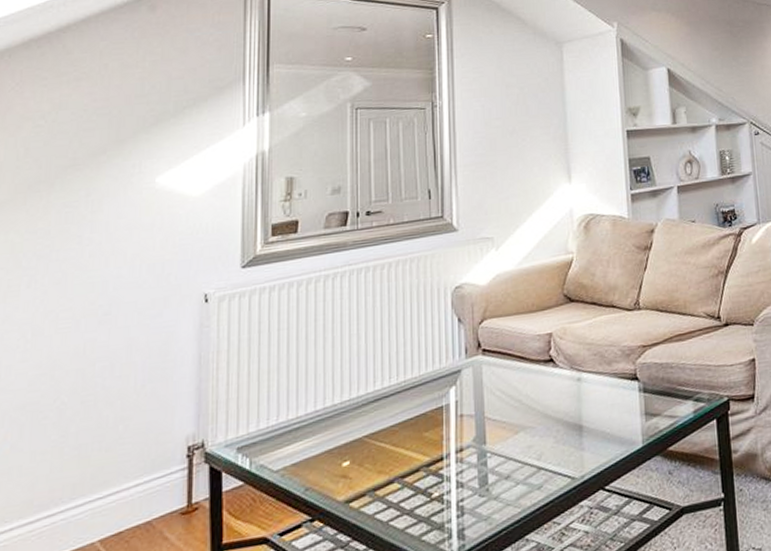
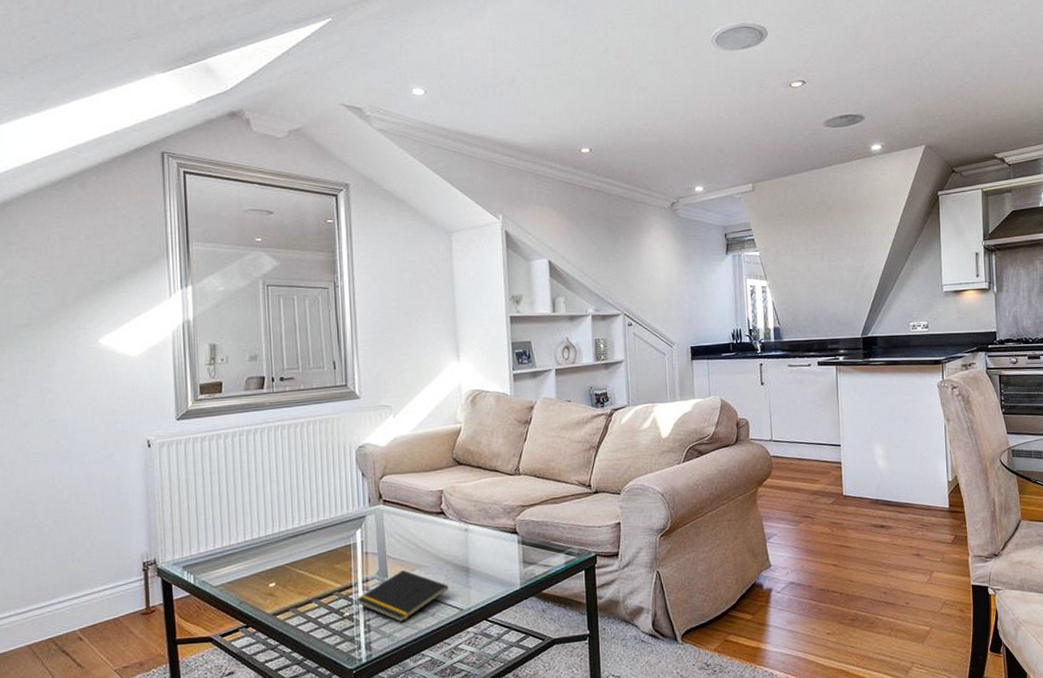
notepad: none [448,434,559,501] -> present [356,570,449,623]

